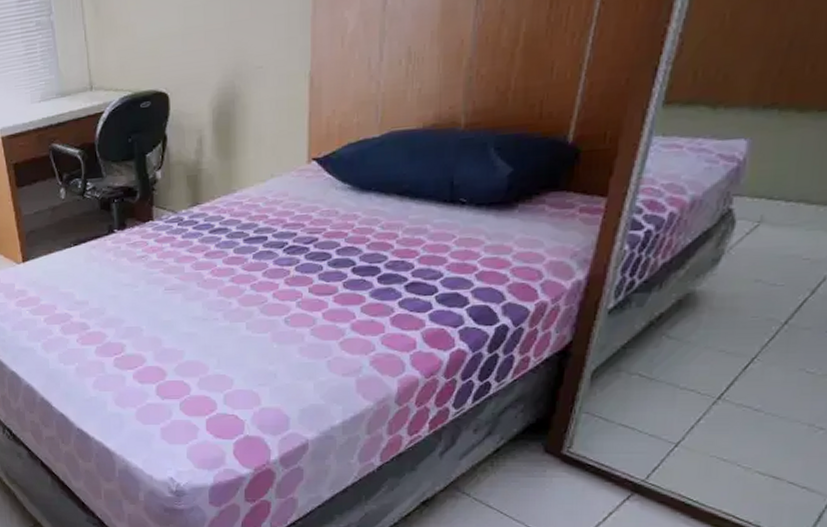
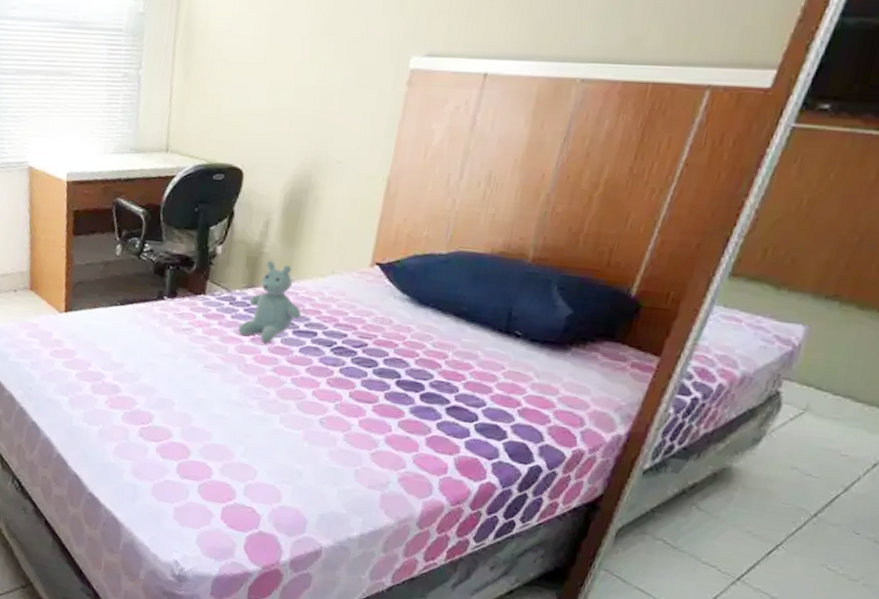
stuffed bear: none [190,176,249,256] -> present [238,261,302,343]

